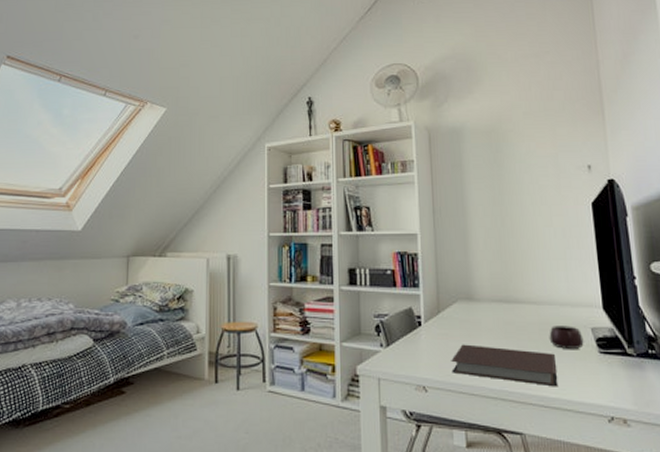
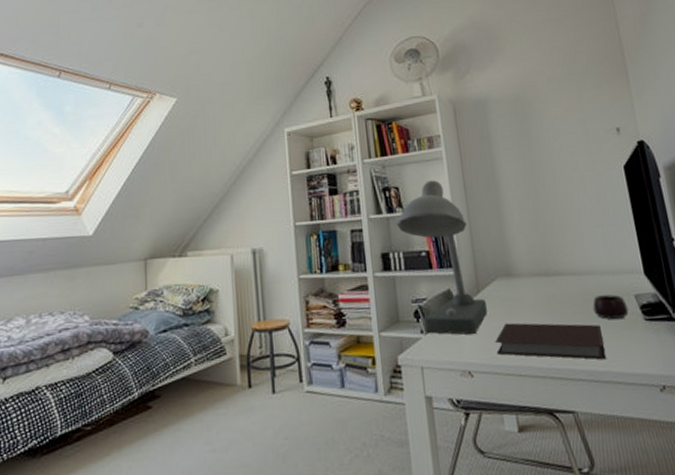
desk lamp: none [365,203,447,351] -> present [396,180,488,335]

